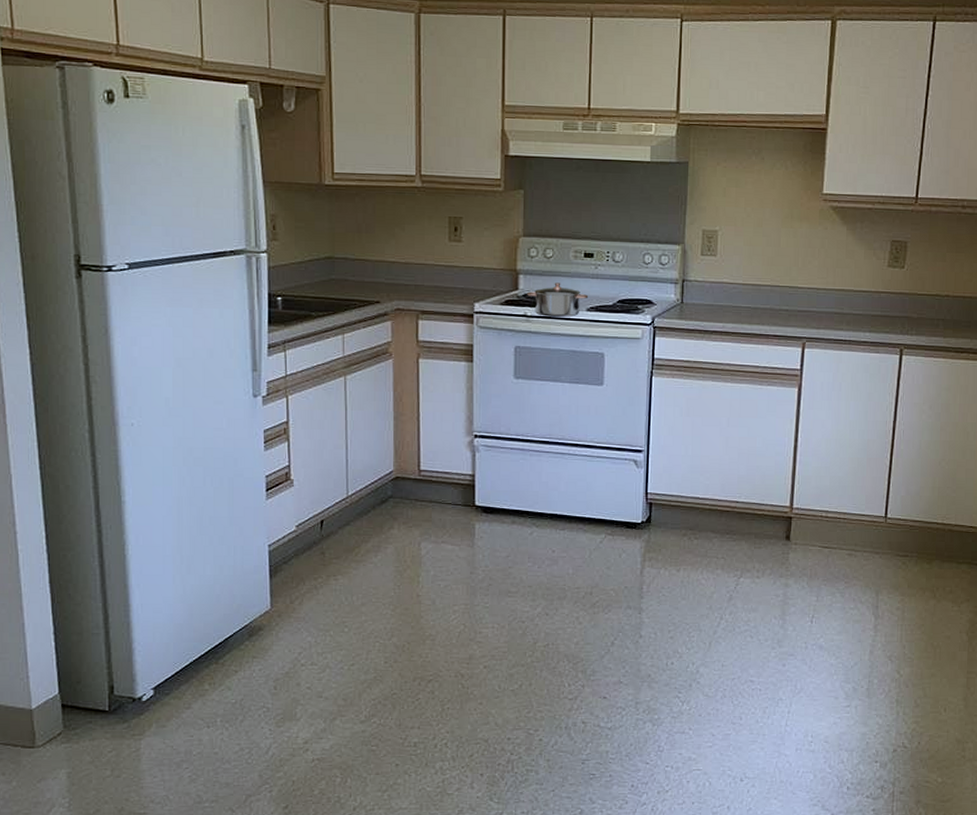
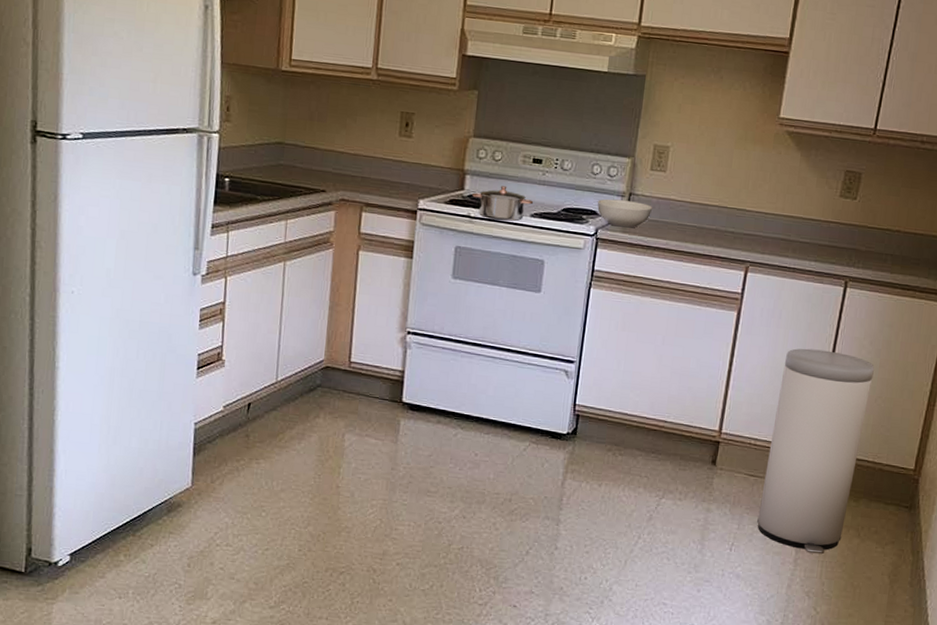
bowl: none [651,287,707,314] -> present [597,199,653,228]
pedal bin: none [835,418,936,618] -> present [757,348,874,555]

